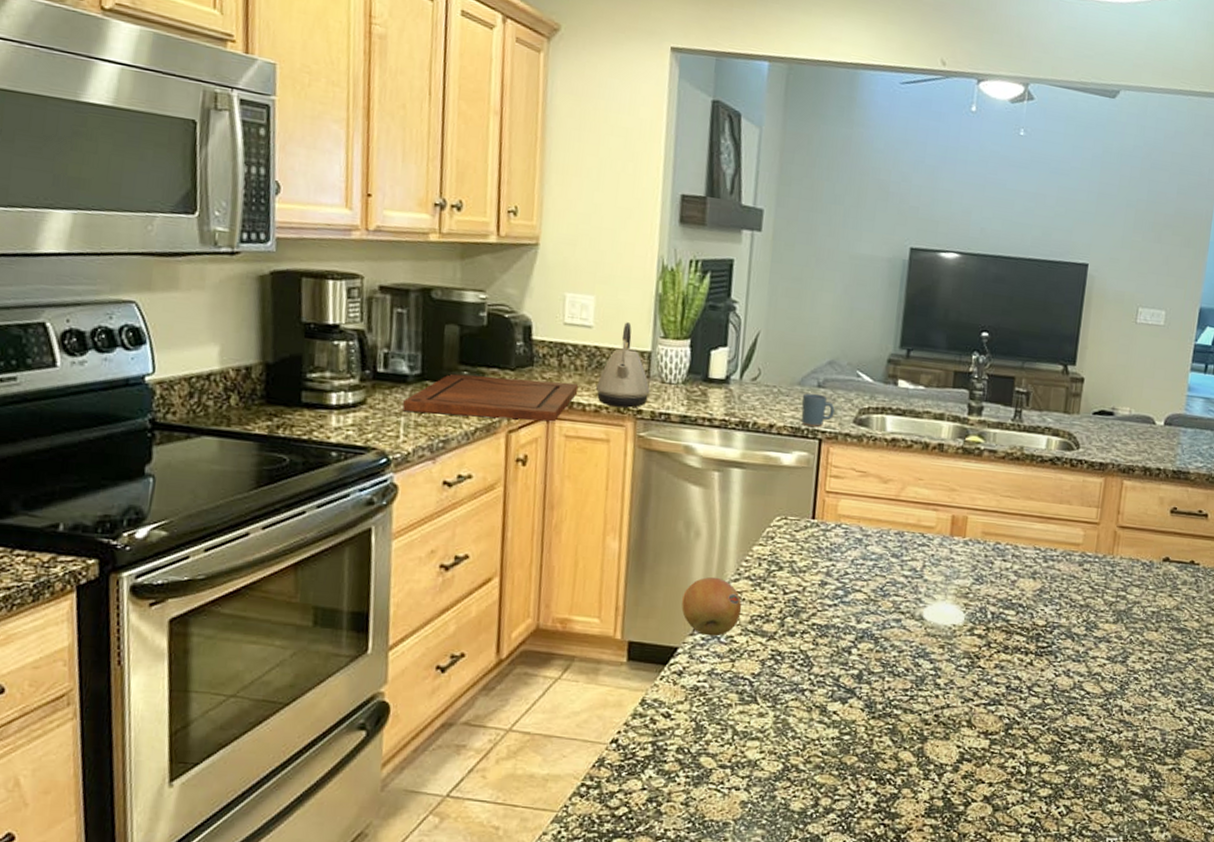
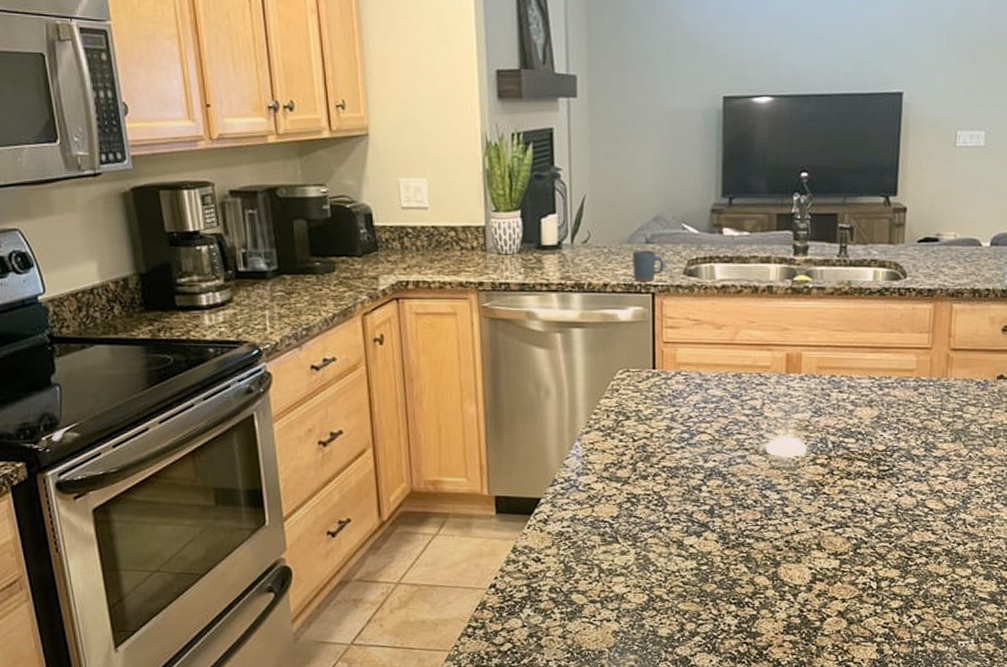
cutting board: present [403,373,579,423] -> none [266,263,422,306]
kettle: present [595,322,651,408] -> none [437,200,488,282]
fruit: present [681,576,742,637] -> none [540,431,596,485]

